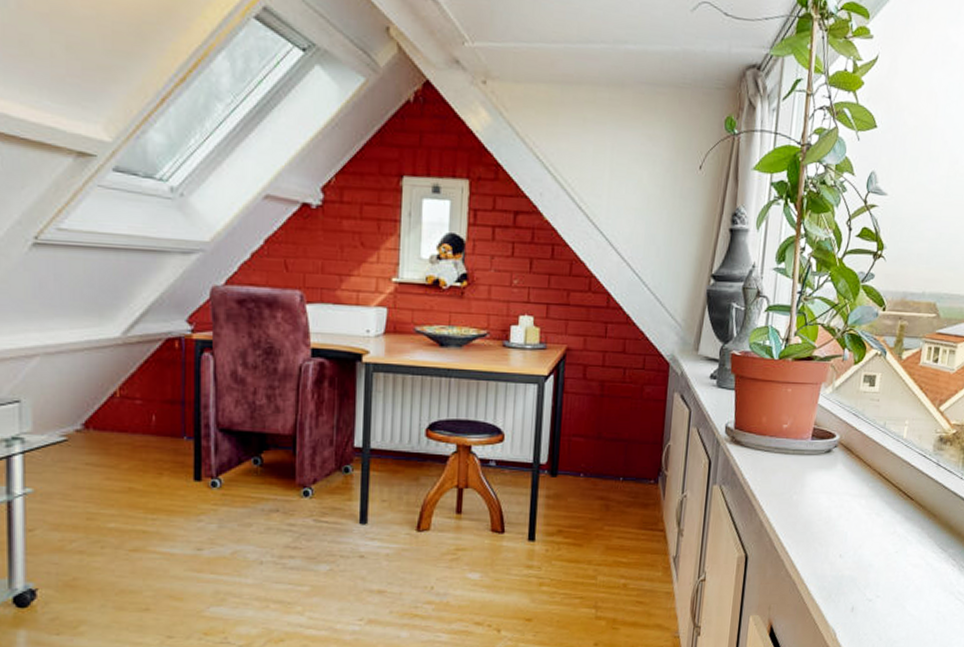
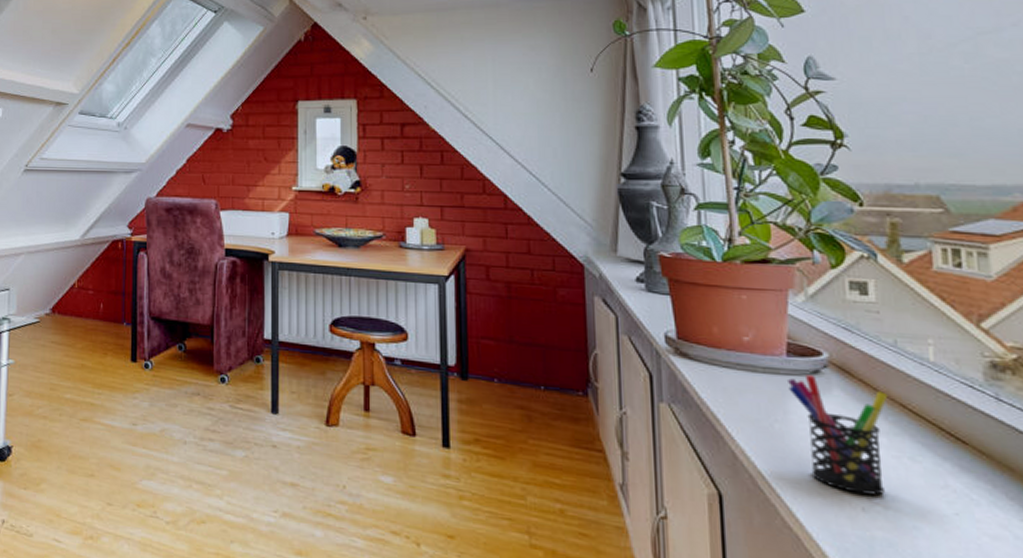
pen holder: none [807,454,873,544] -> present [786,375,888,496]

